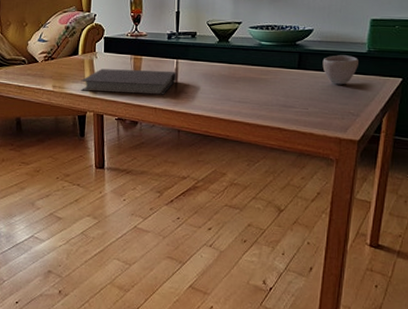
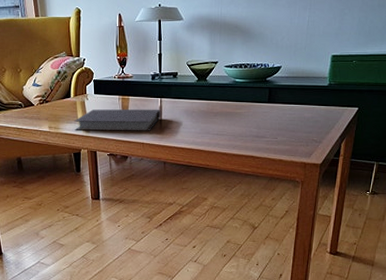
cup: present [322,55,358,85] -> none [289,89,321,116]

